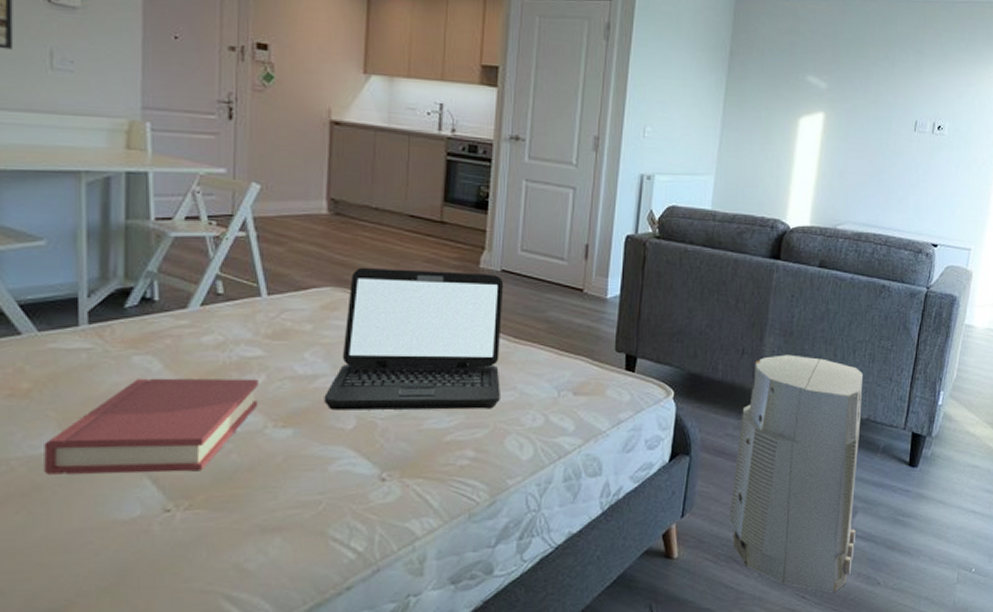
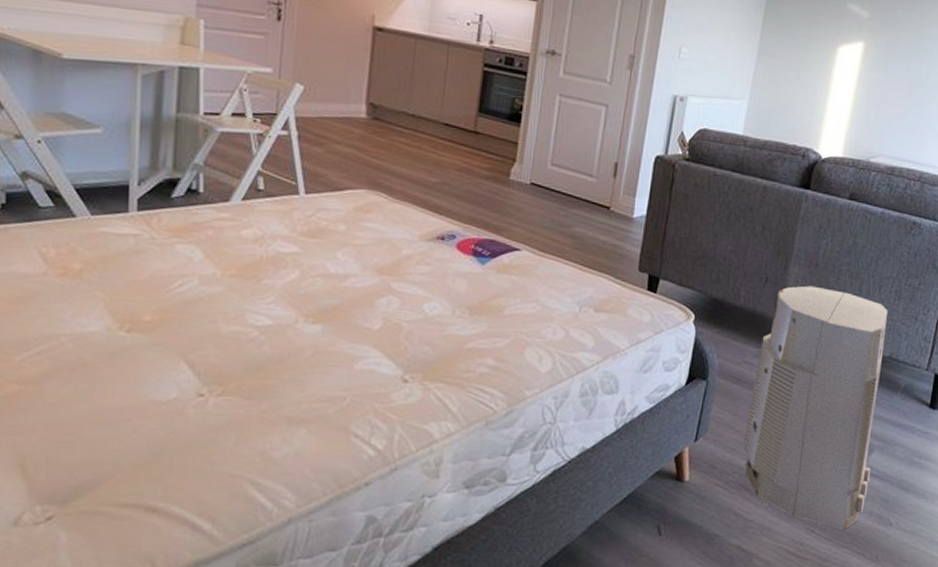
hardback book: present [44,378,258,475] -> none [91,266,292,360]
laptop: present [324,267,504,411] -> none [353,171,533,319]

